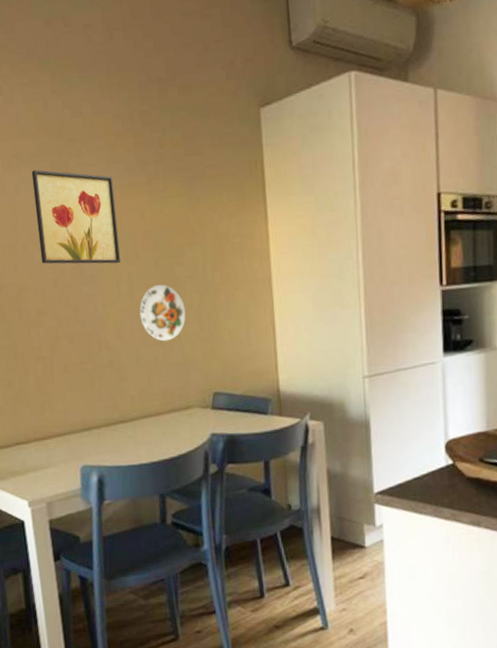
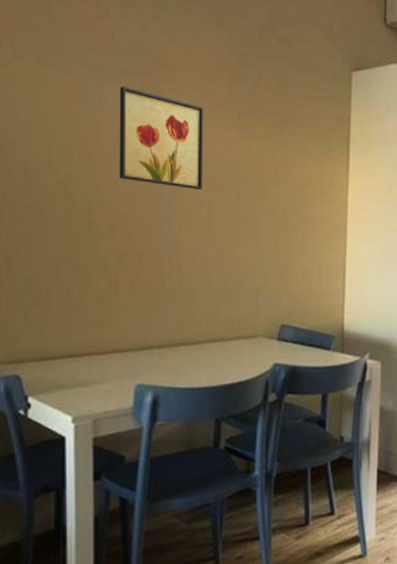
decorative plate: present [139,284,186,342] -> none [216,216,262,271]

